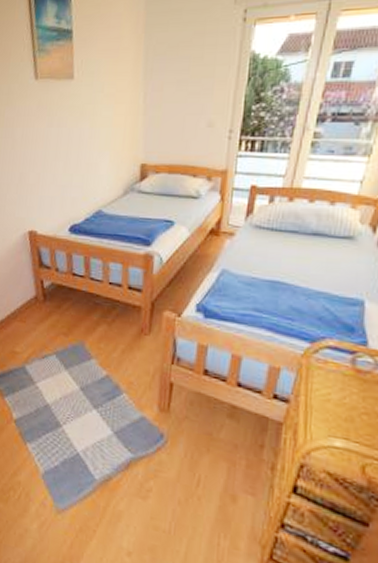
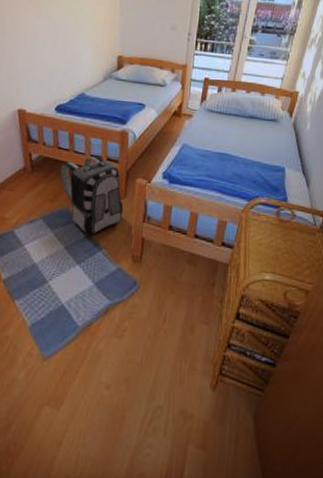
backpack: none [74,283,148,375] -> present [60,155,124,234]

